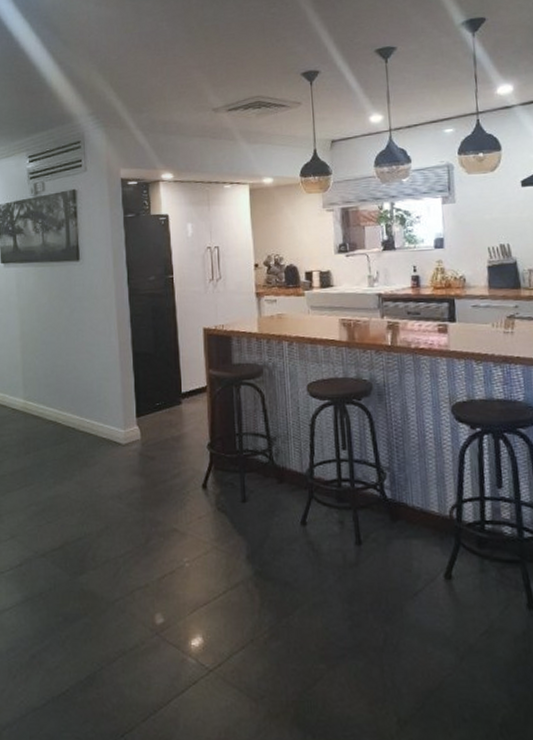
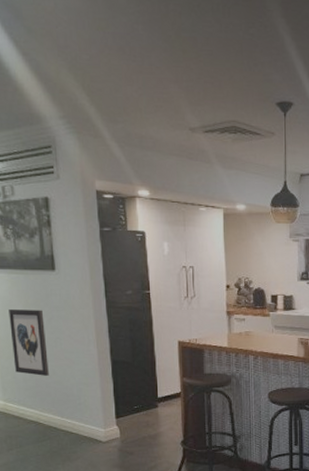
wall art: none [34,301,69,371] -> present [9,310,49,376]

